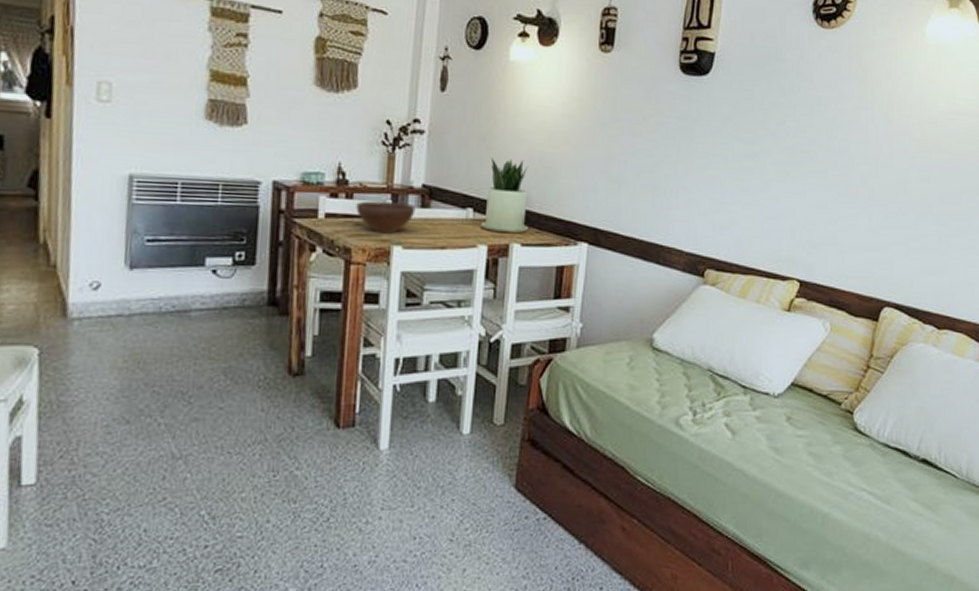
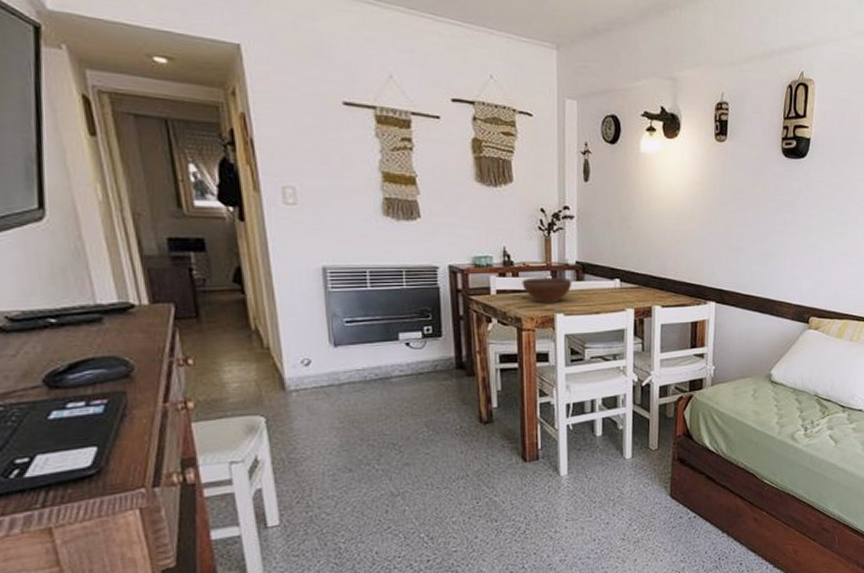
planter: present [481,158,529,234] -> none [627,236,667,298]

